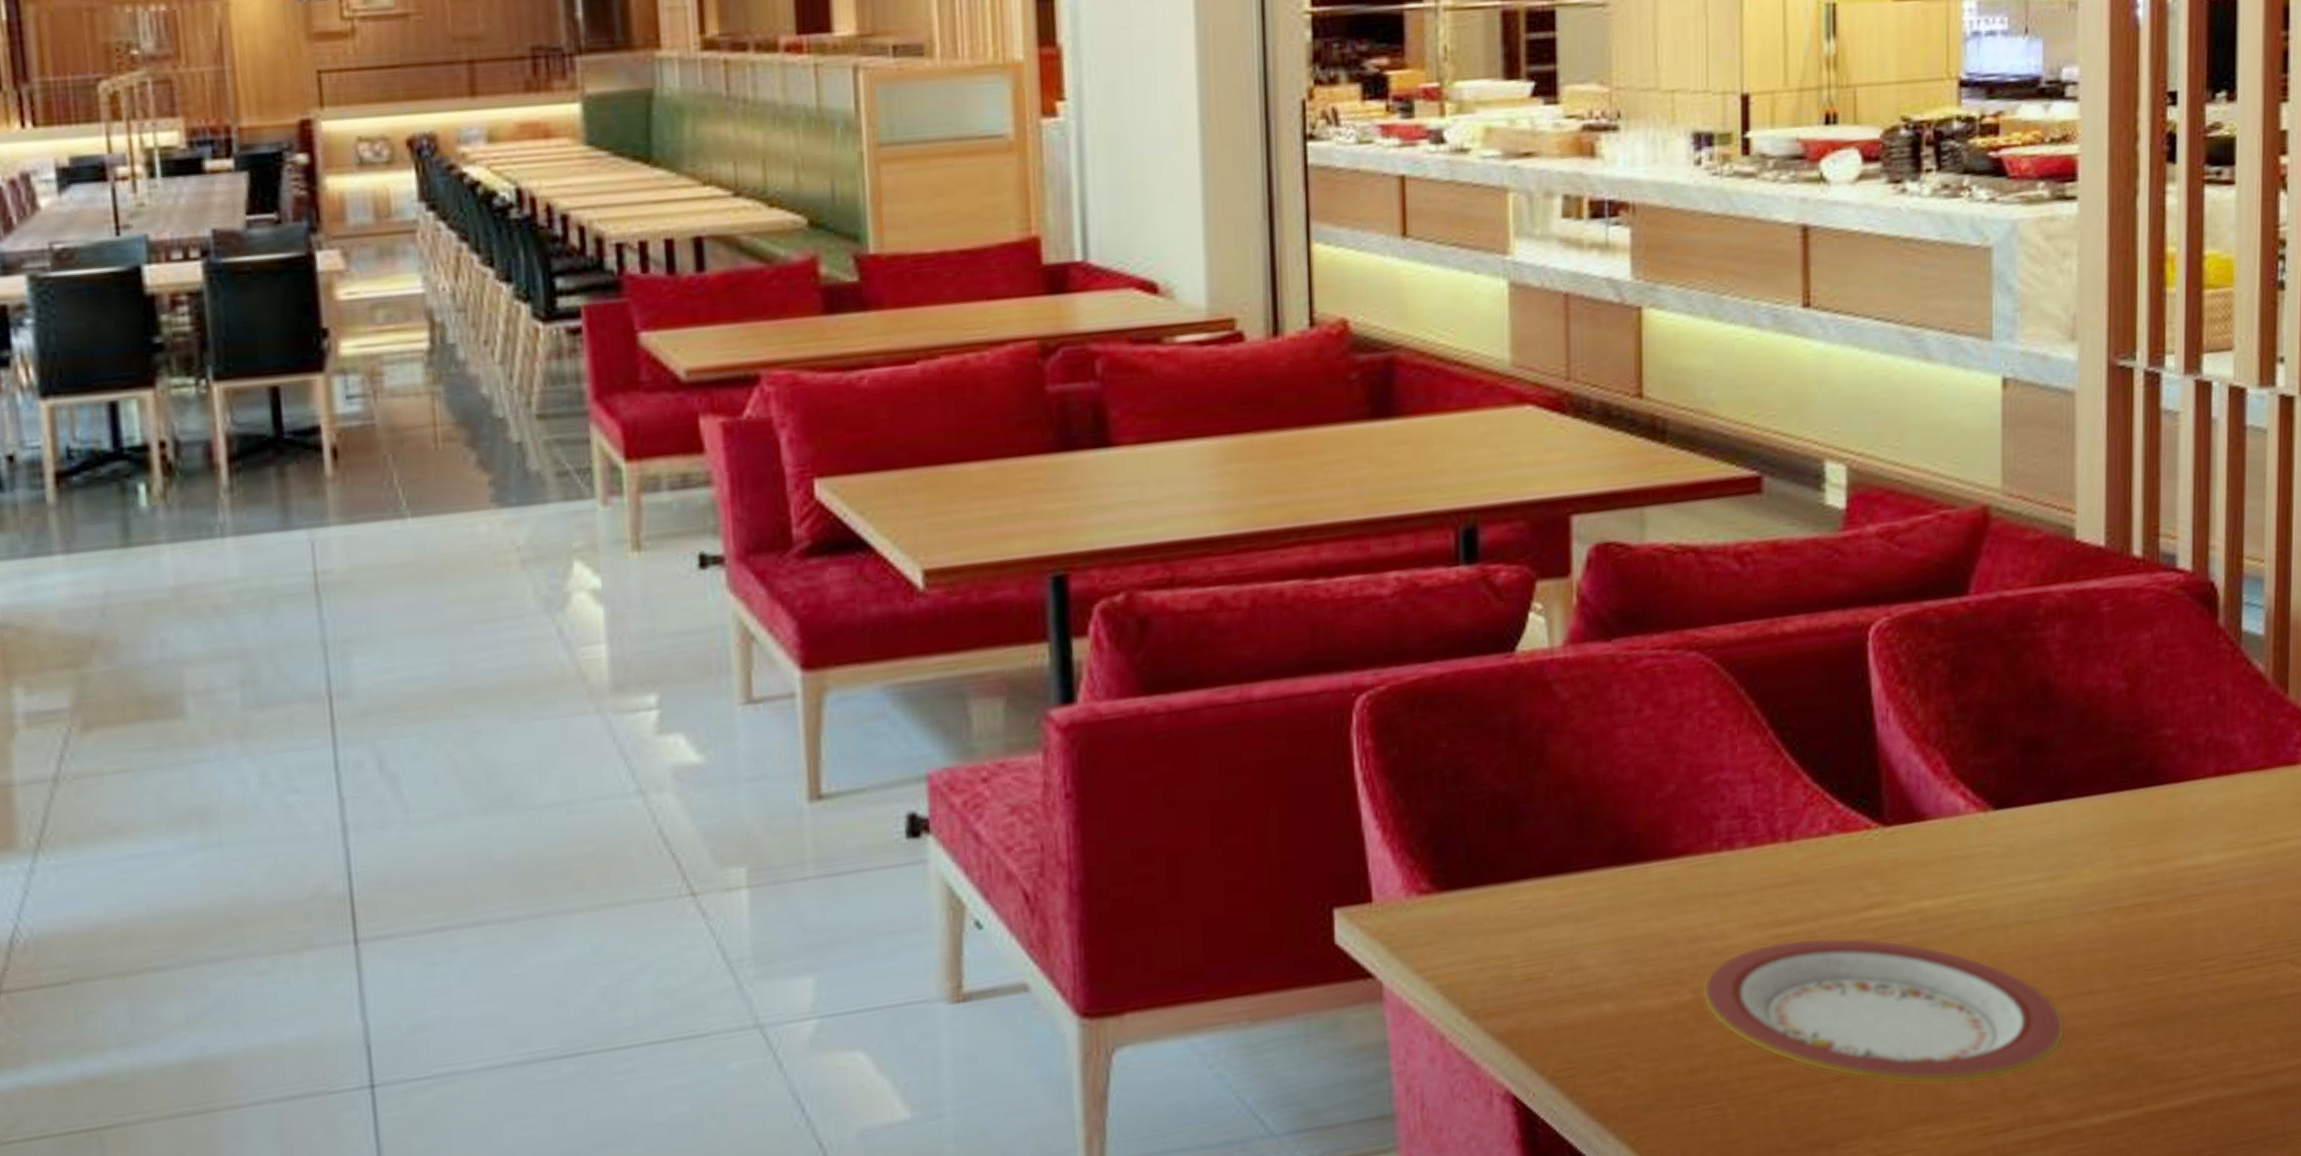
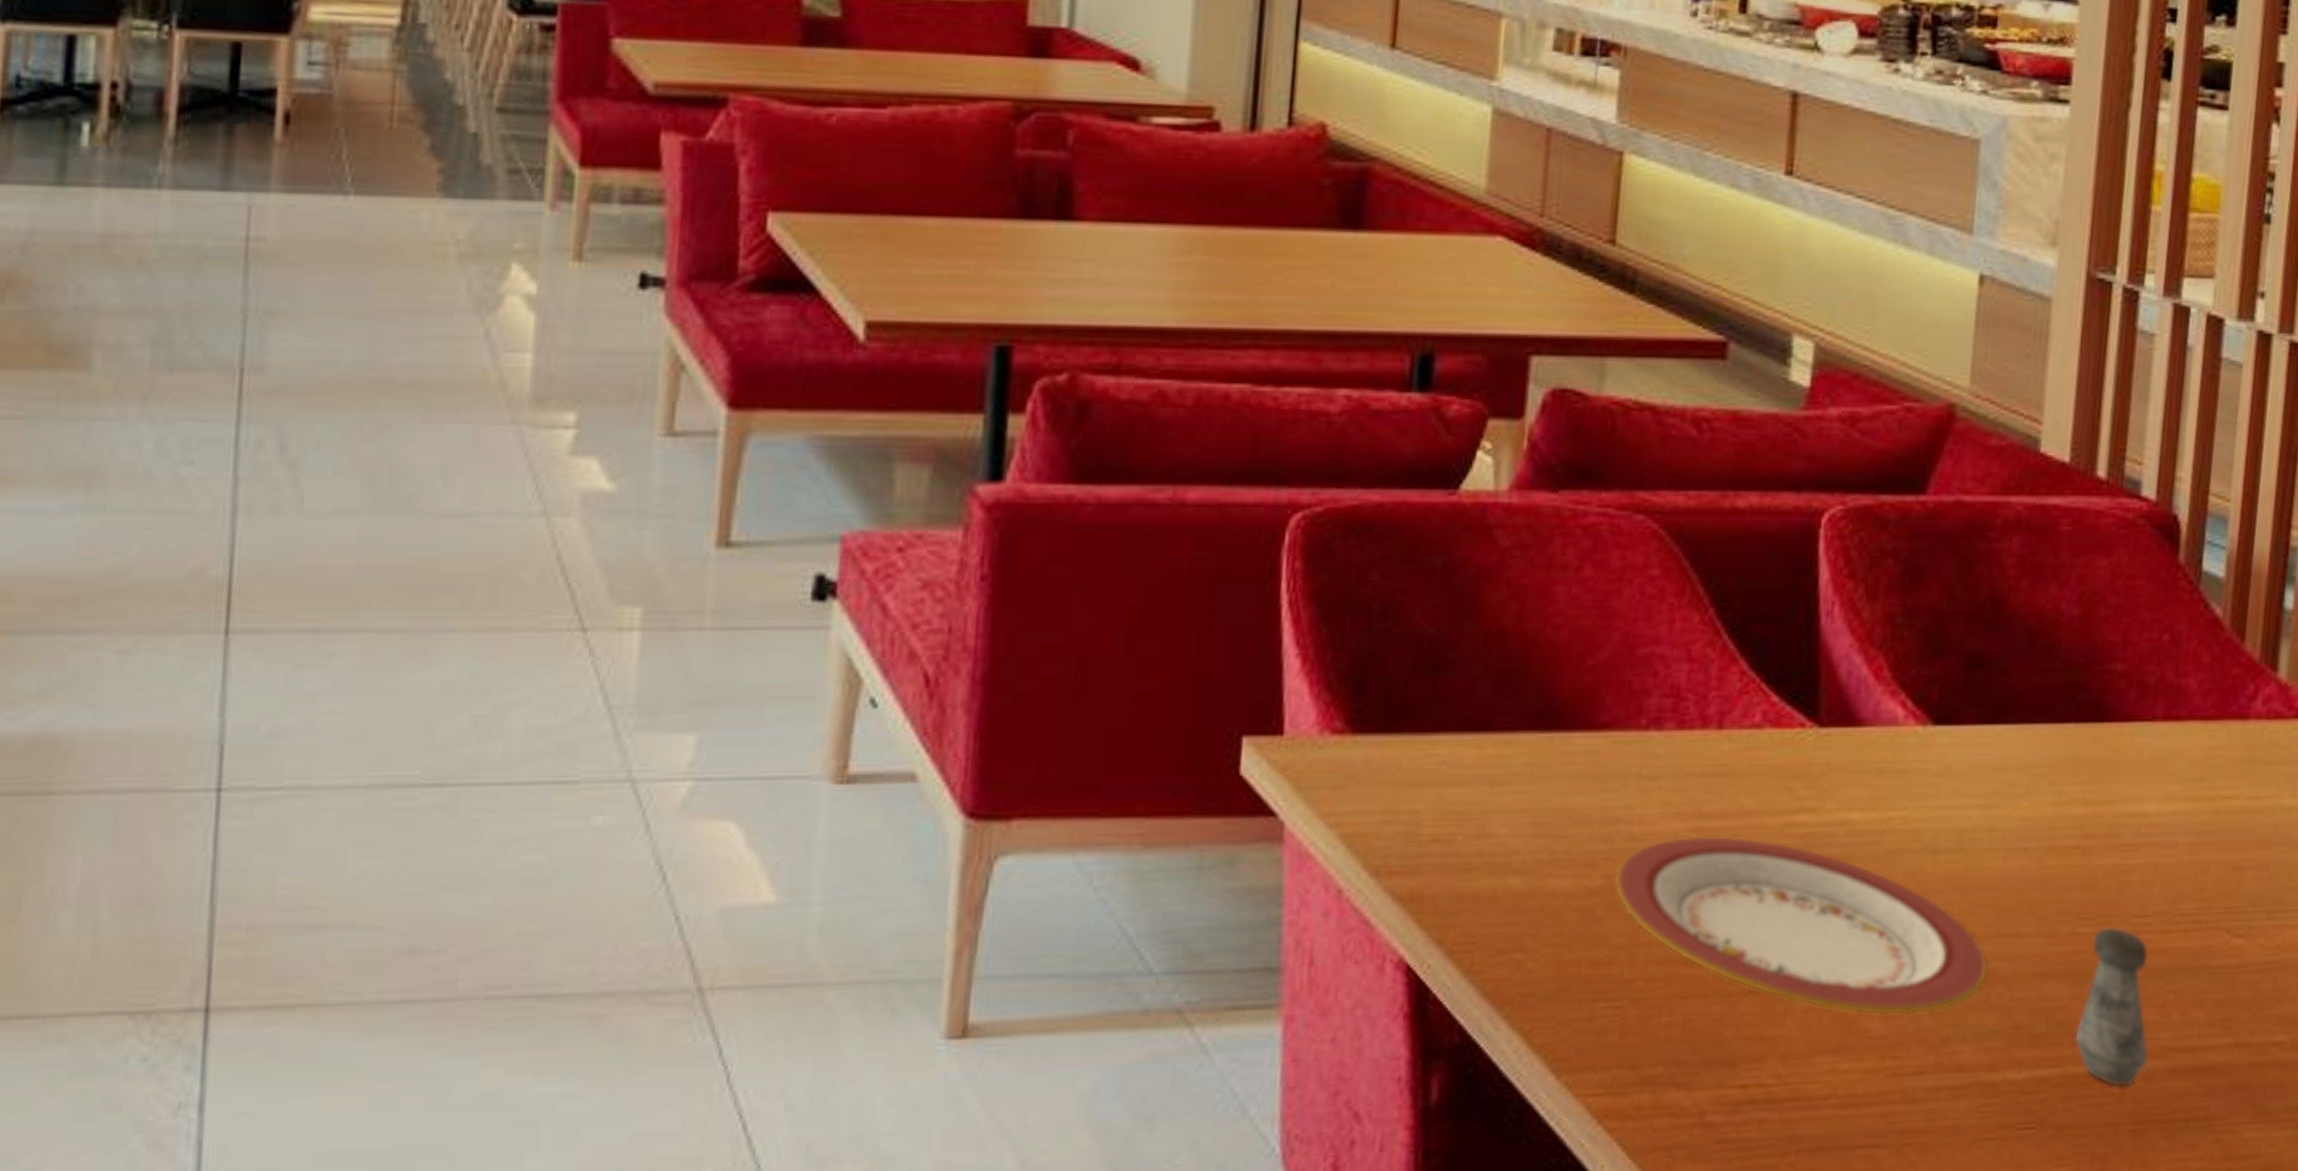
salt shaker: none [2153,972,2225,1118] -> present [2075,926,2149,1087]

